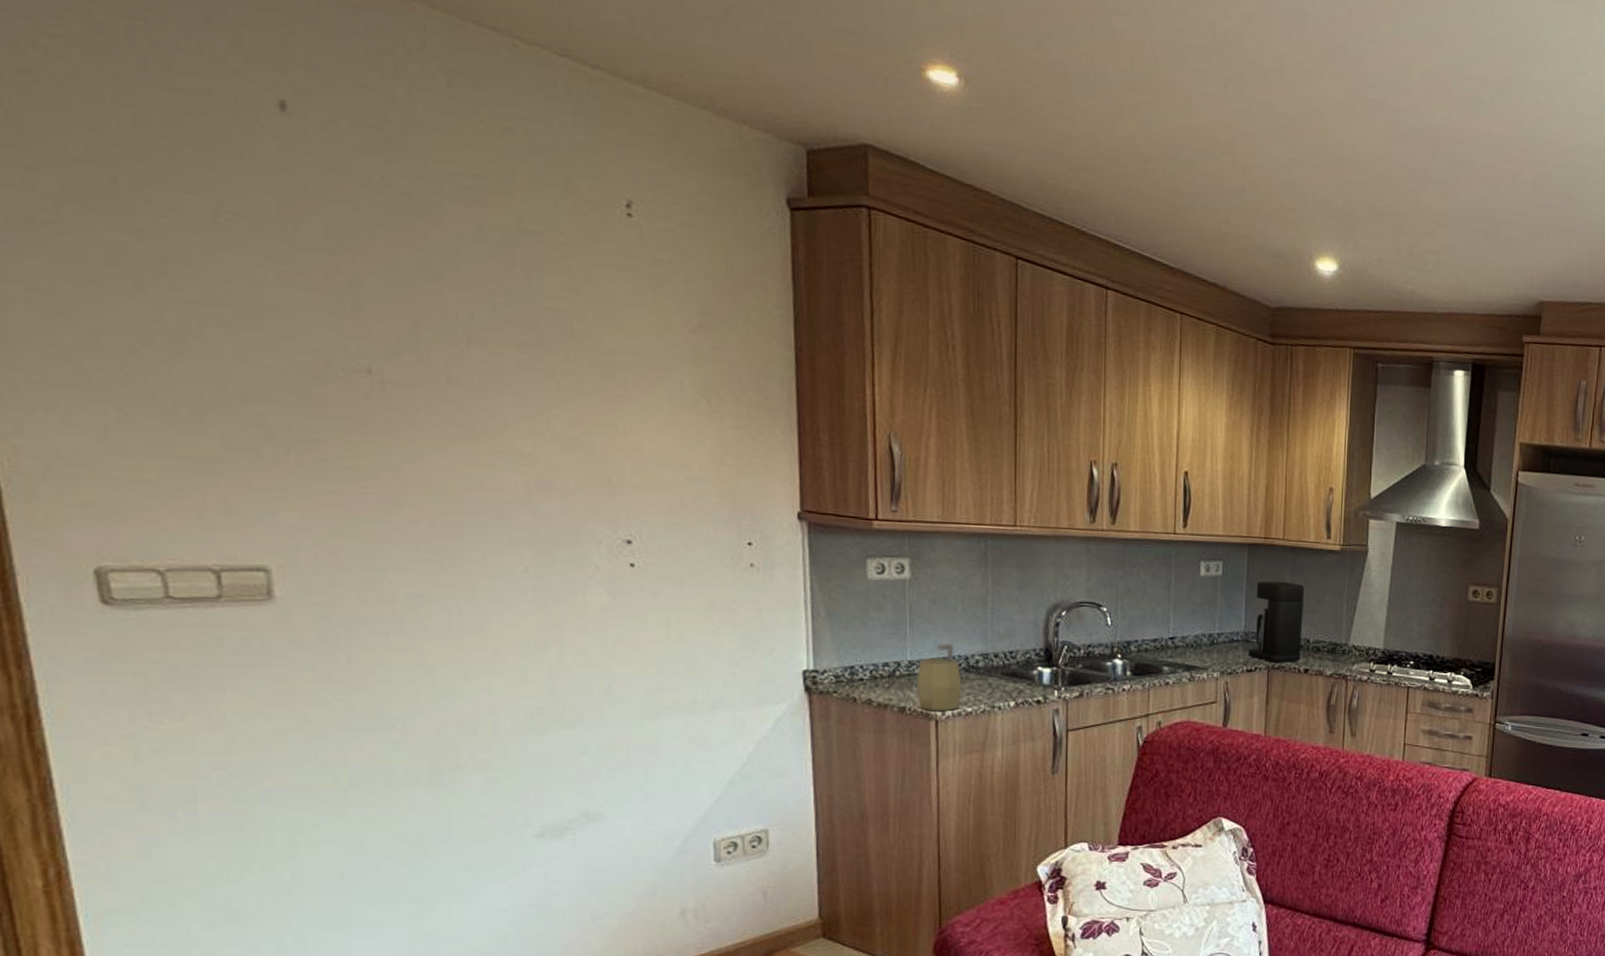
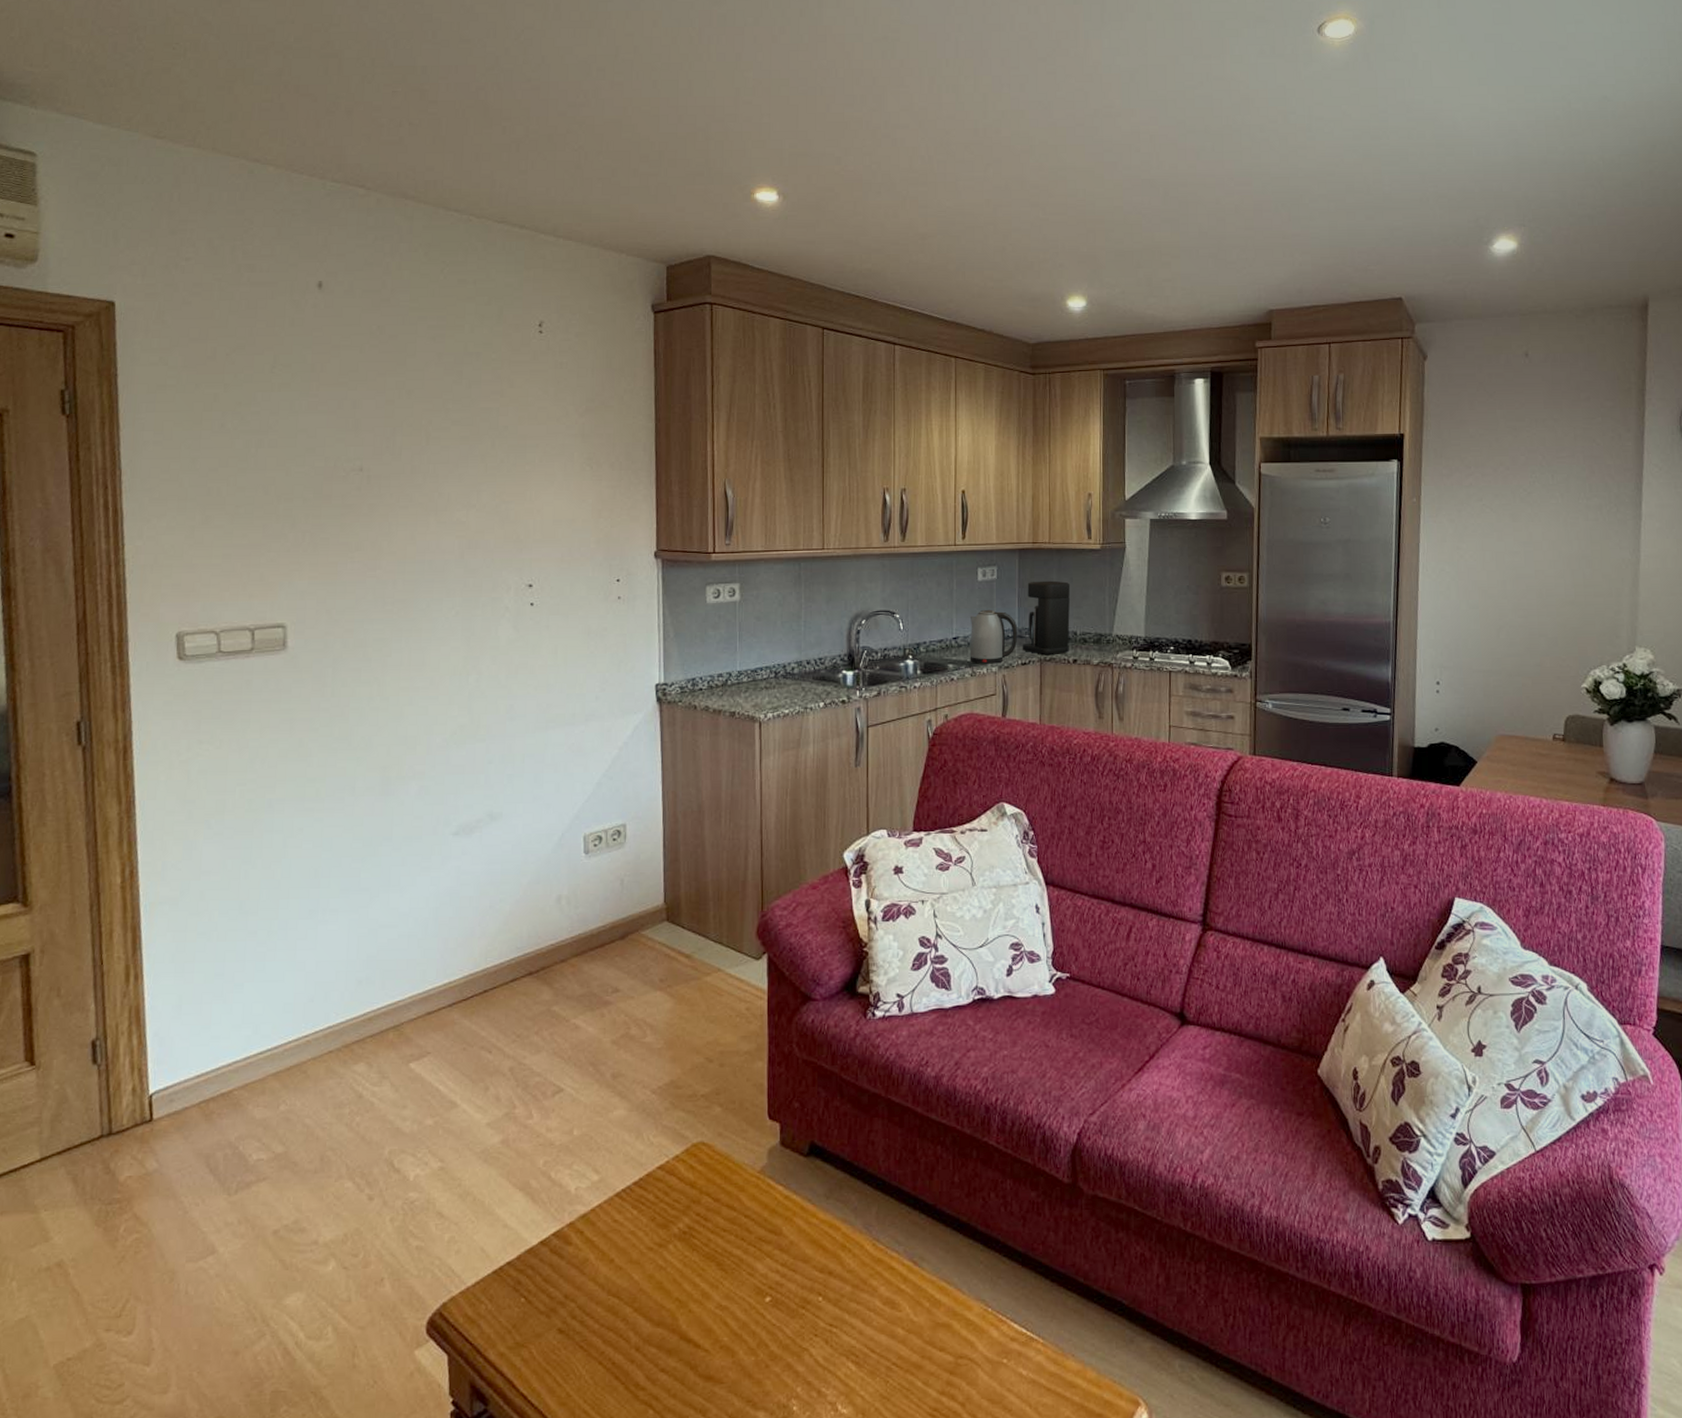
soap dispenser: present [916,643,962,712] -> none [744,654,781,715]
kettle: none [1188,608,1244,669] -> present [970,609,1018,664]

